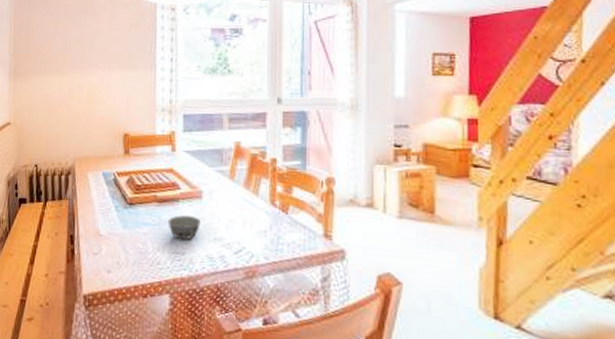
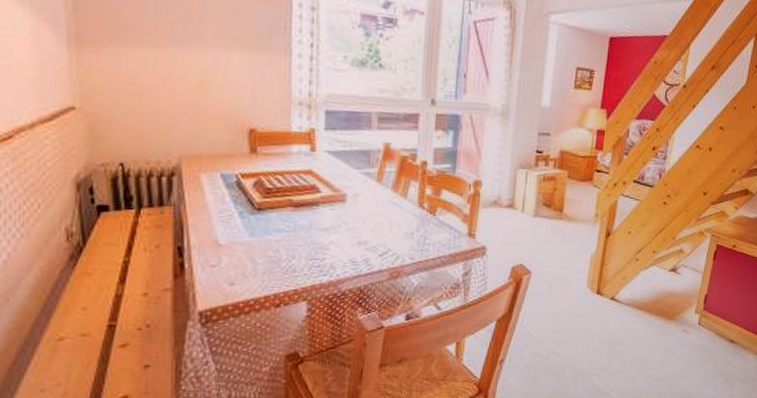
bowl: present [168,215,201,241] -> none [305,220,344,246]

